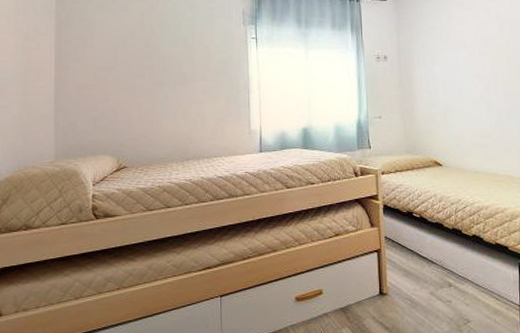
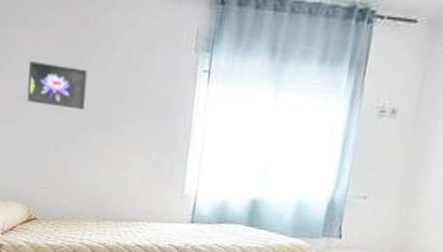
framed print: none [109,37,160,73] -> present [27,60,88,110]

